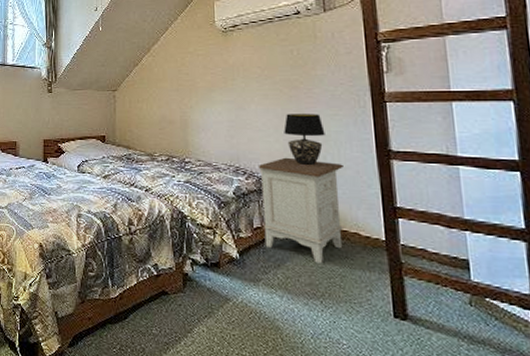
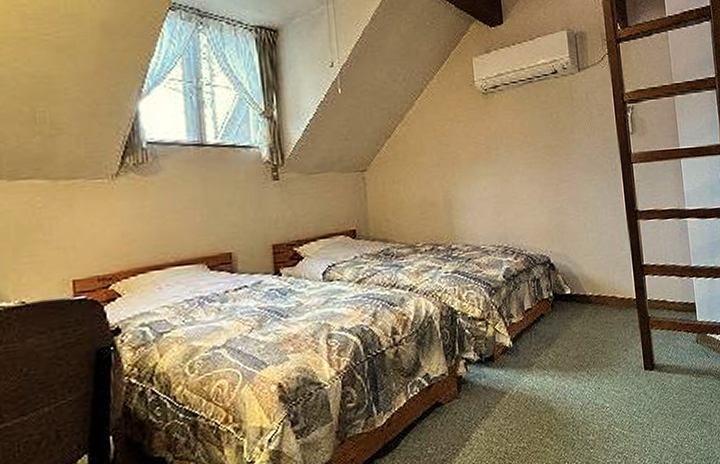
nightstand: present [258,157,343,264] -> none [525,229,603,334]
table lamp: present [284,114,325,166] -> none [548,180,584,236]

